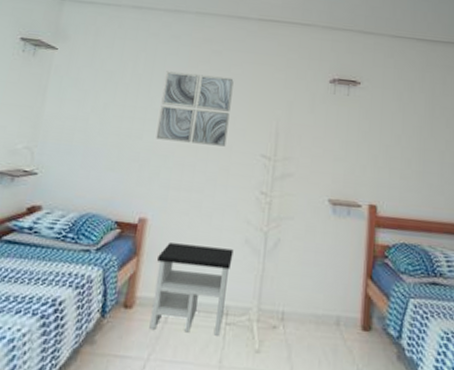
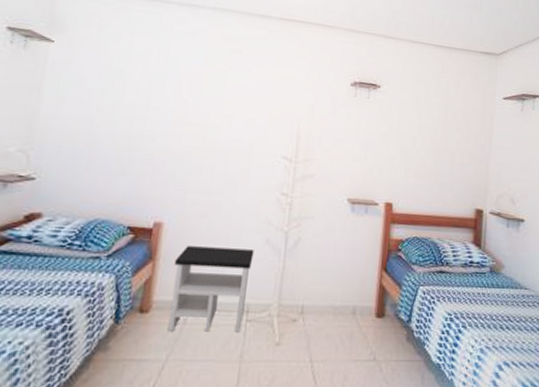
wall art: present [156,71,234,147] -> none [171,69,255,149]

